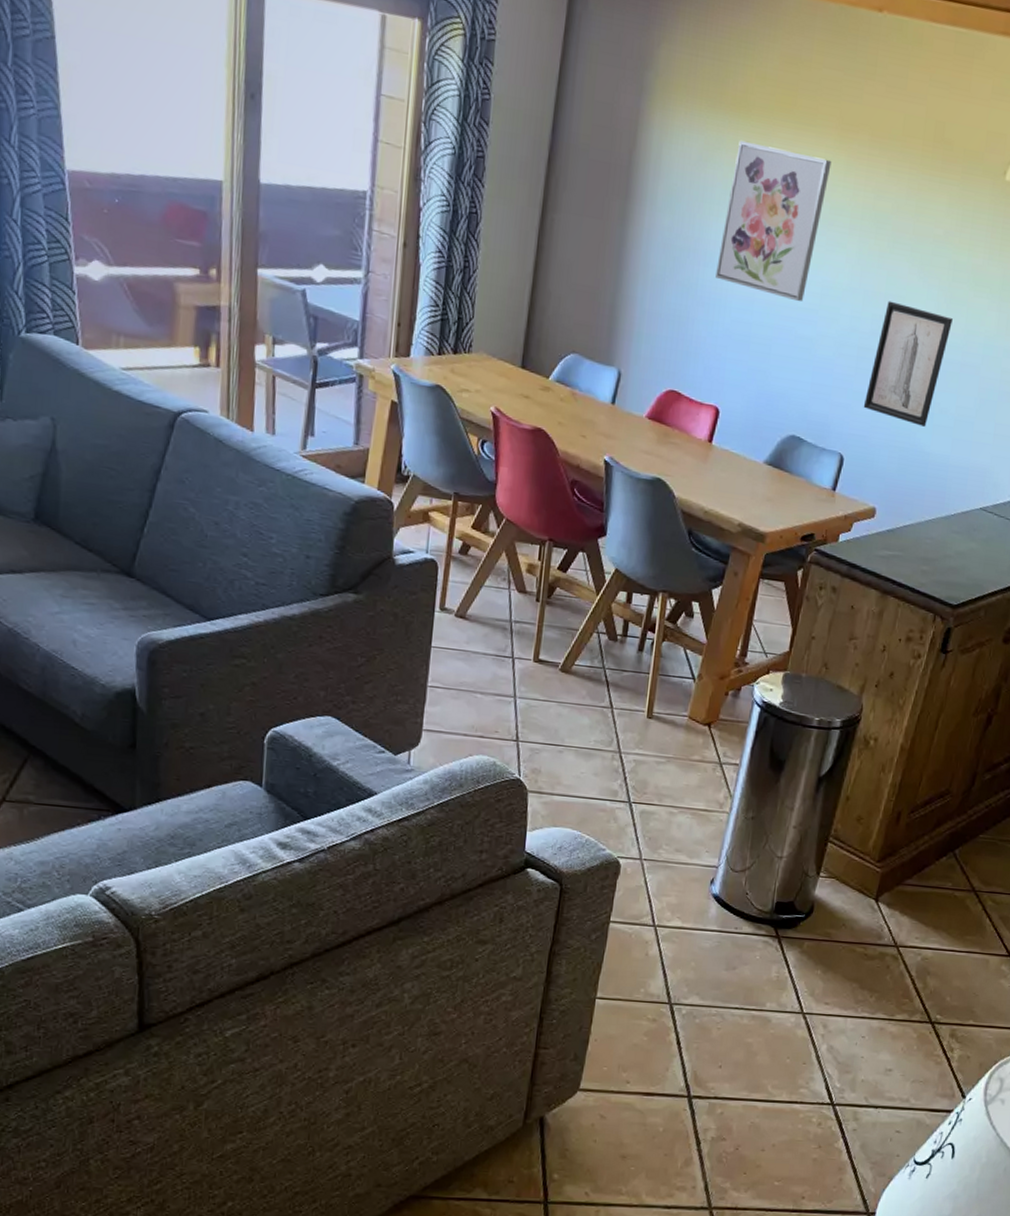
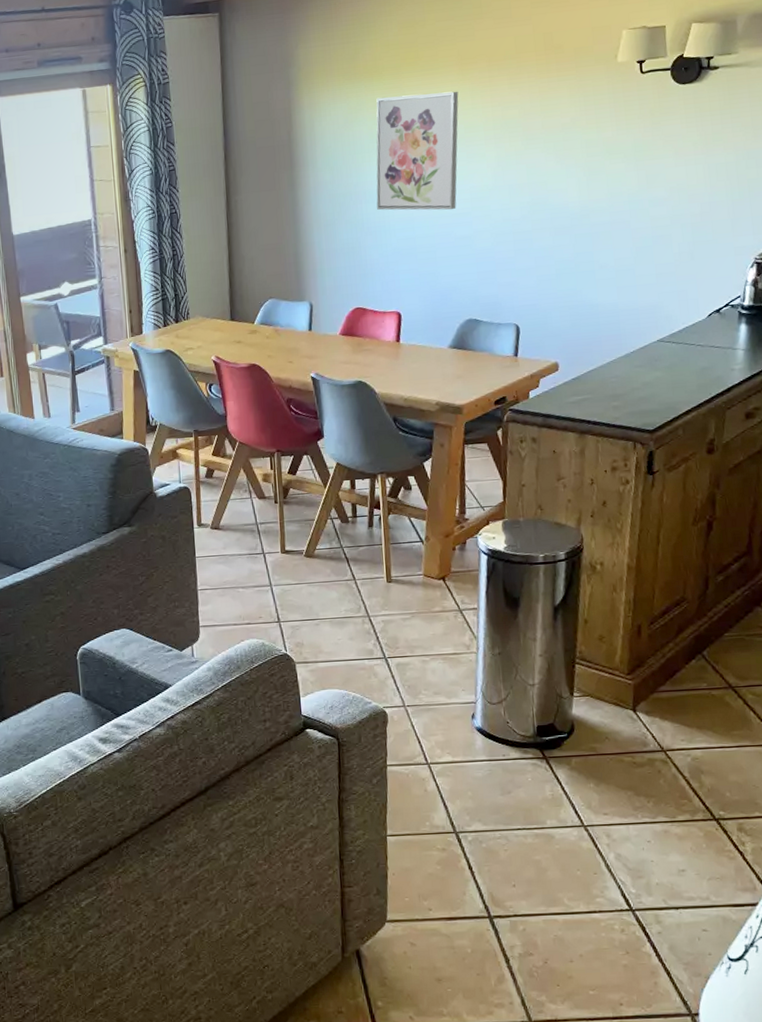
wall art: present [863,301,953,427] -> none [528,186,595,284]

